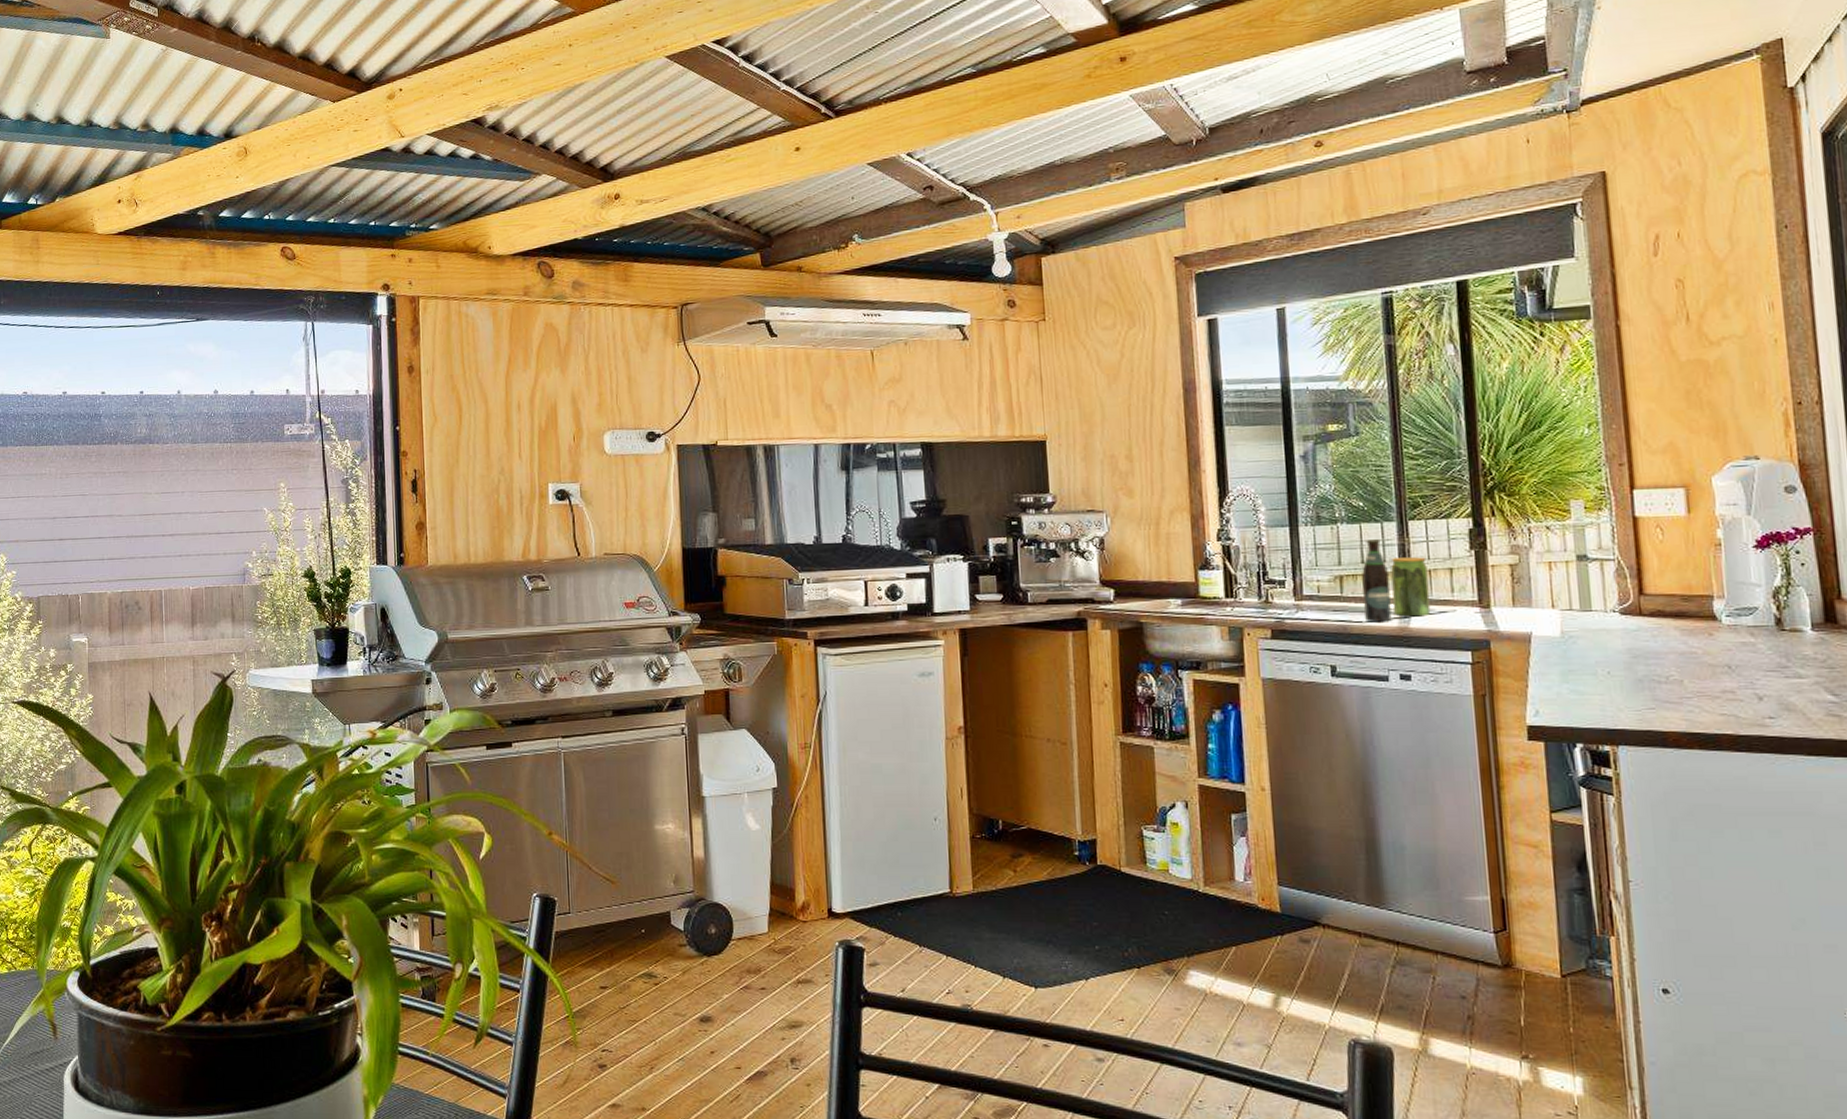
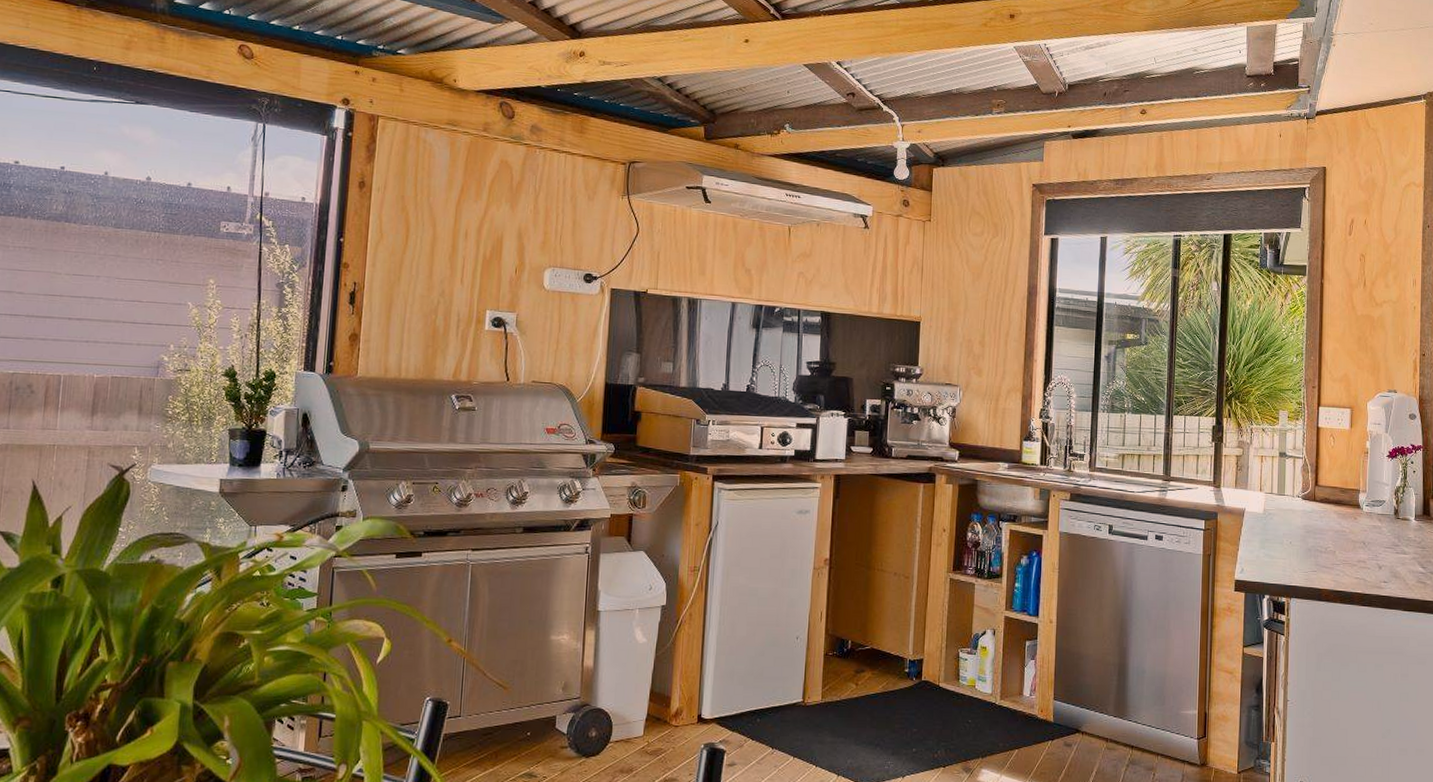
bottle: present [1362,539,1392,622] -> none [1136,428,1157,493]
jar: present [1391,556,1431,617] -> none [1156,443,1182,491]

